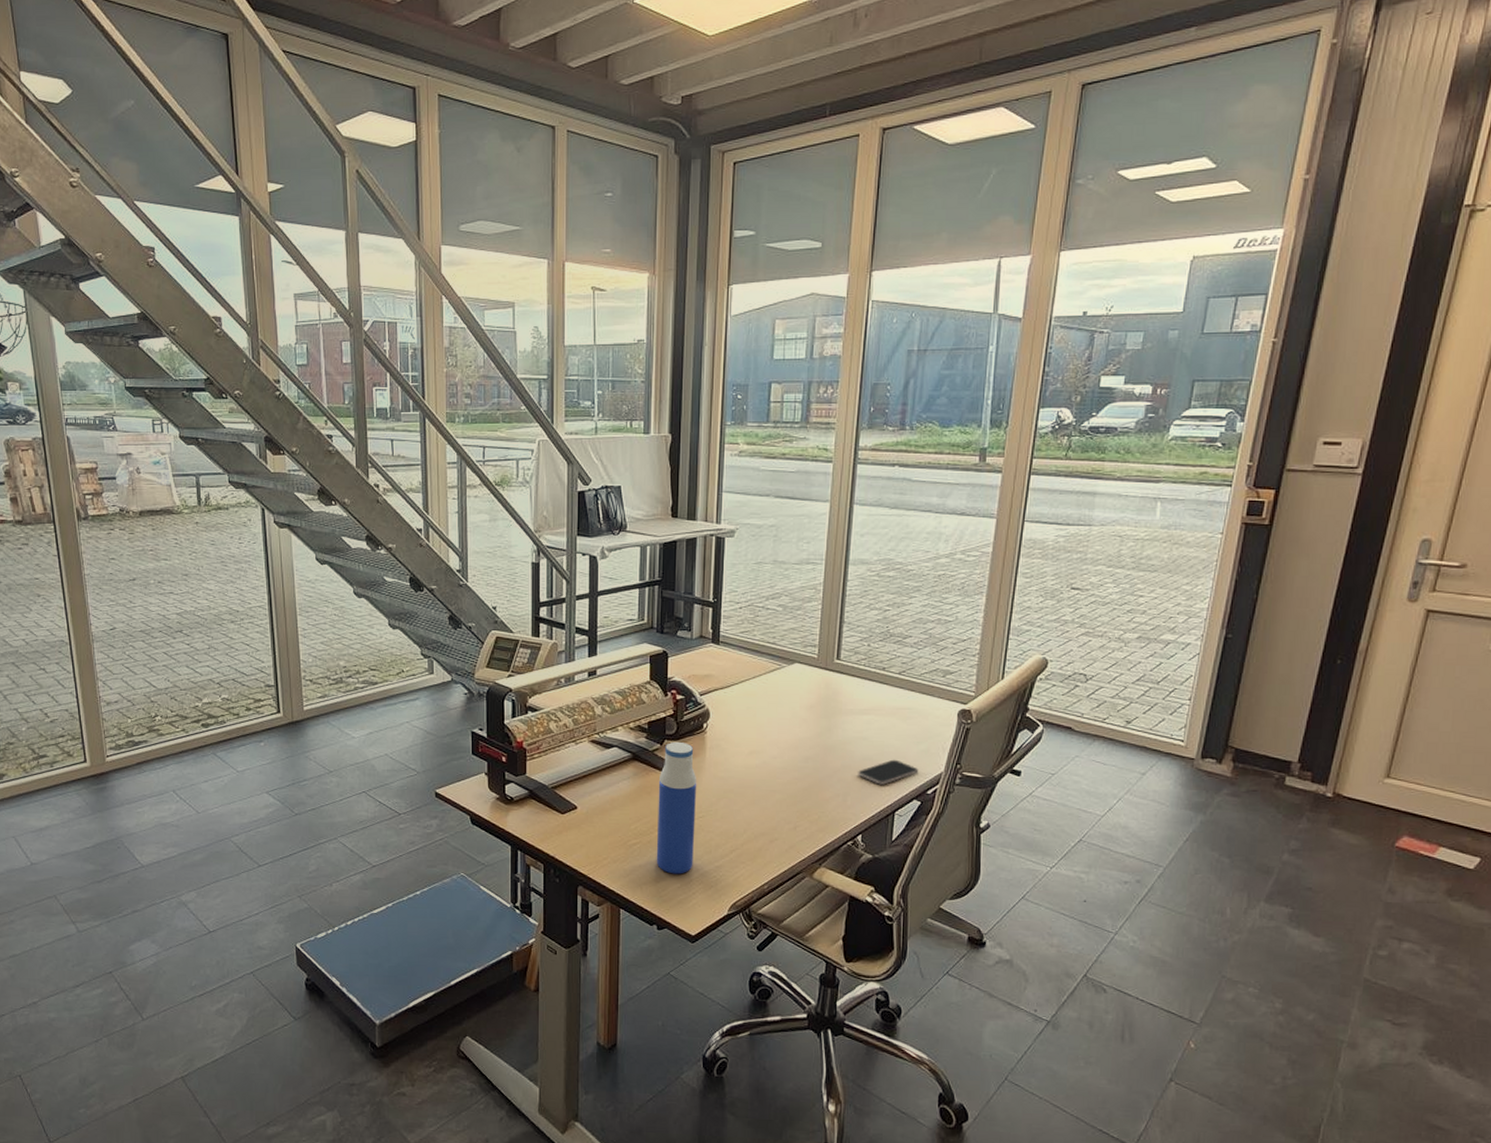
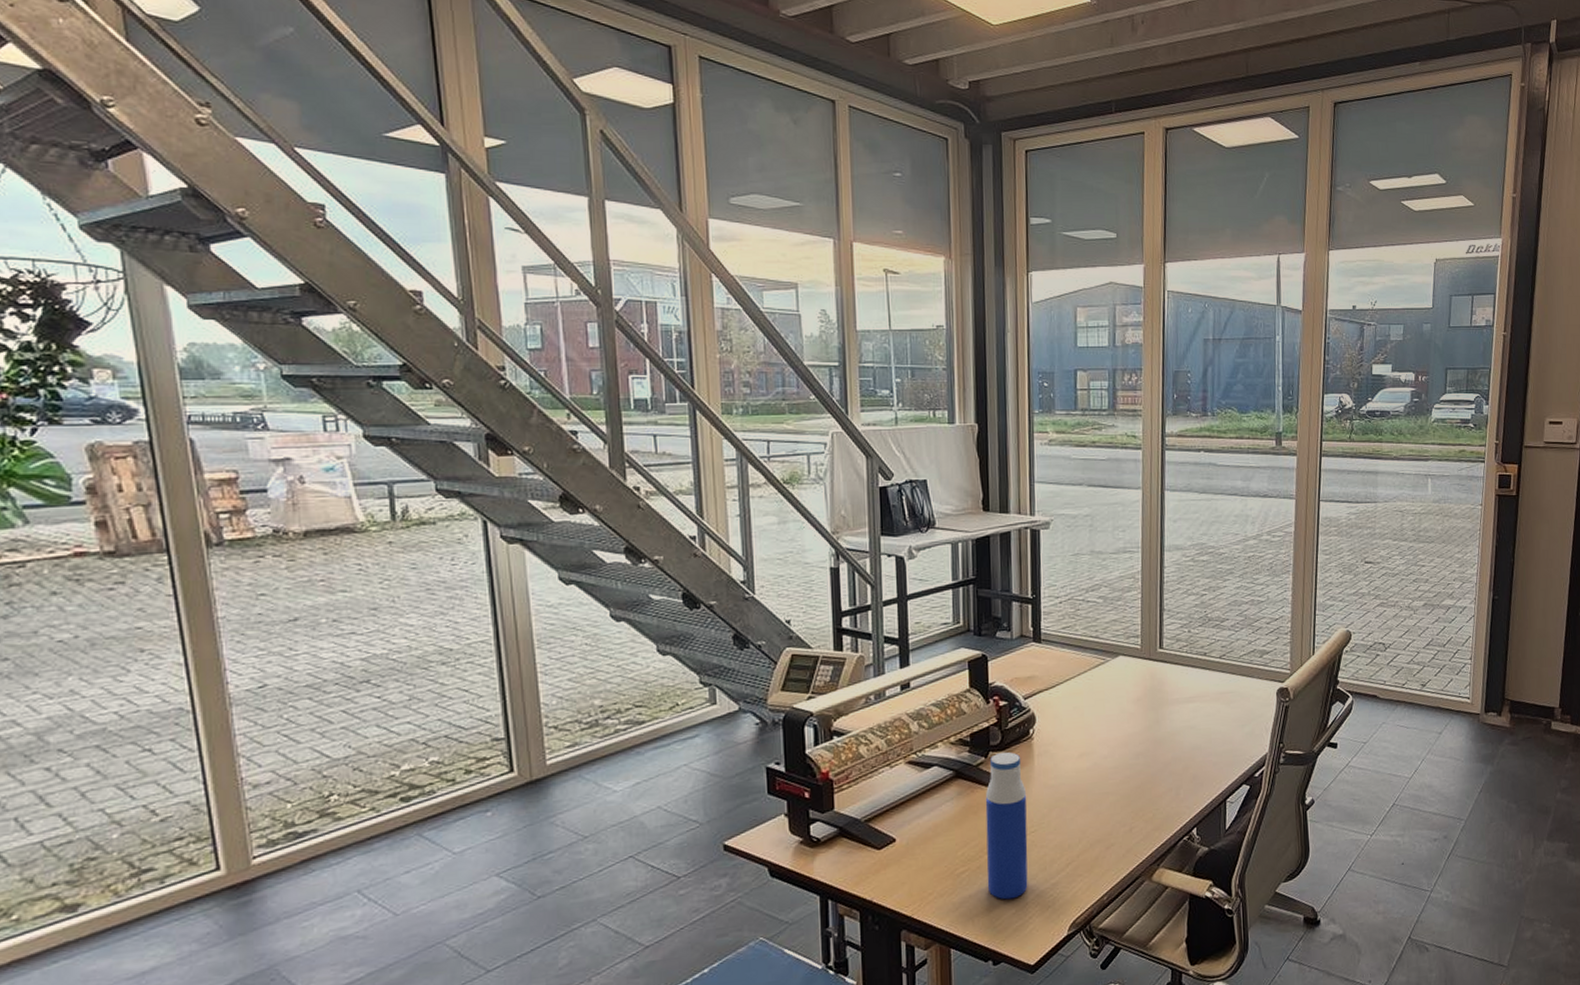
smartphone: present [858,759,919,785] -> none [1188,745,1245,773]

